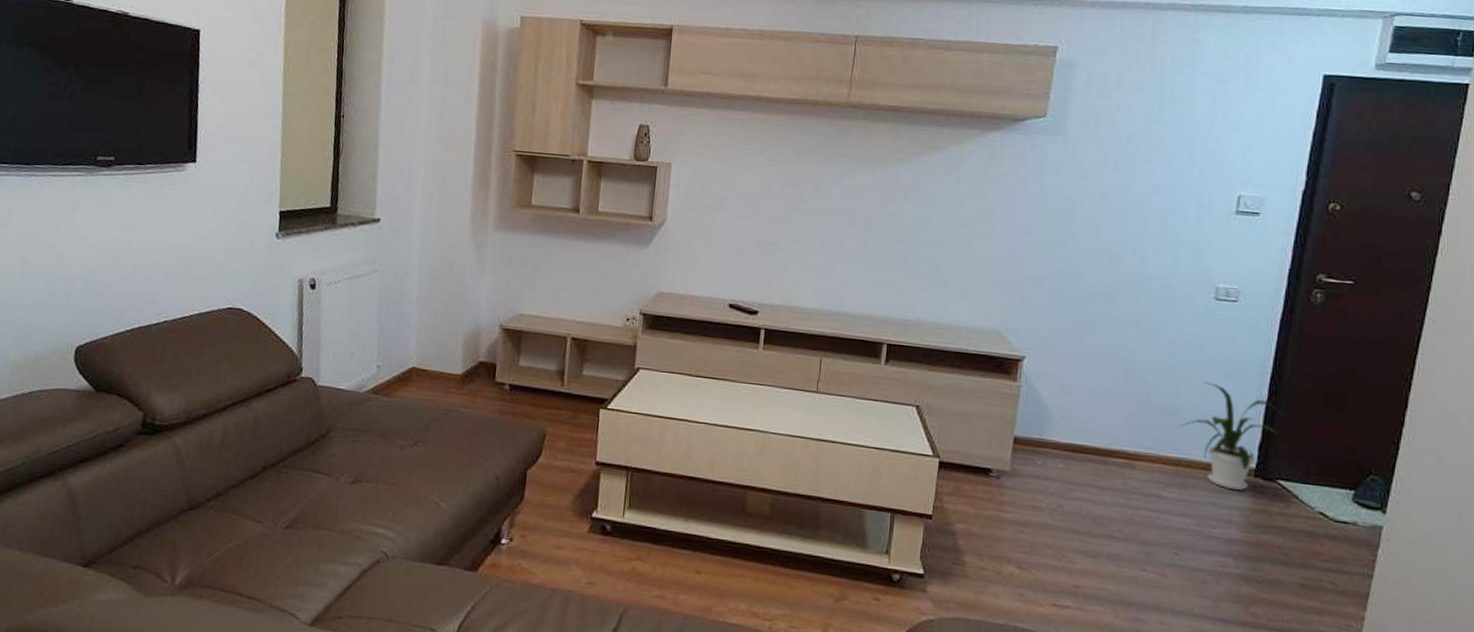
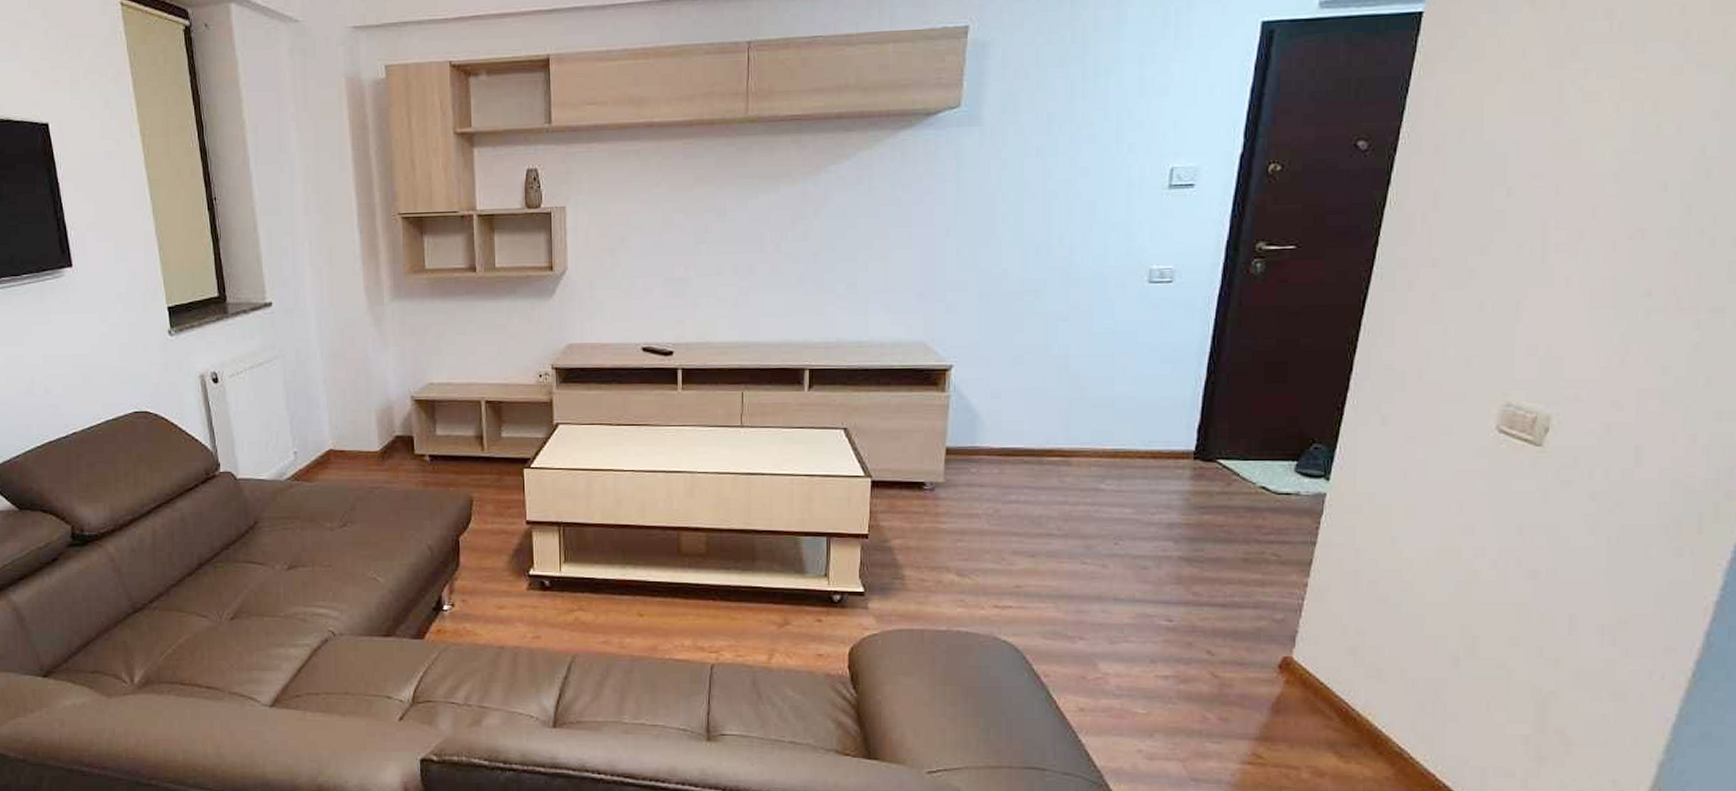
house plant: present [1179,382,1287,490] -> none [1115,369,1226,474]

